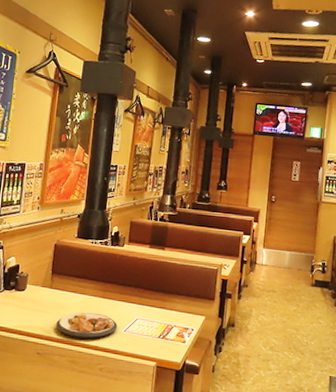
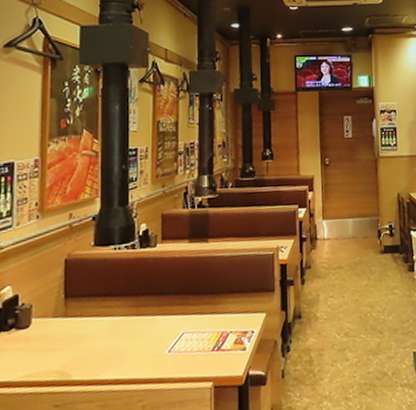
plate: present [56,312,118,340] -> none [77,336,159,375]

